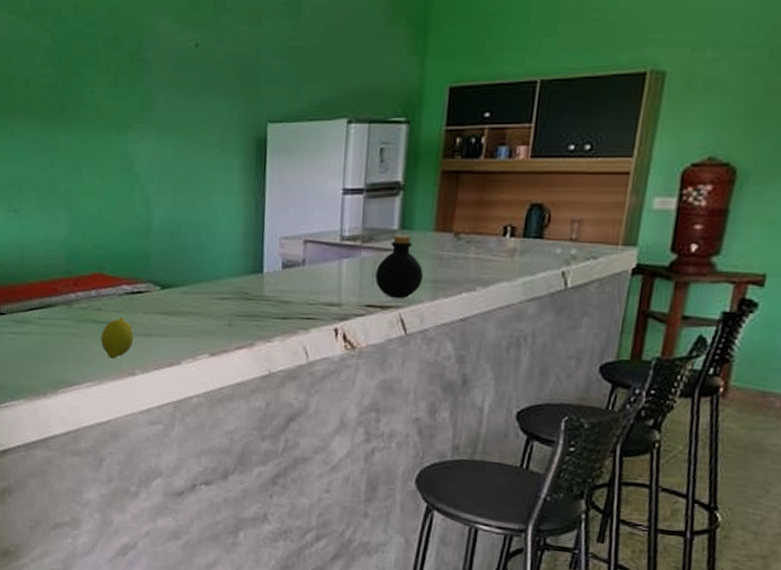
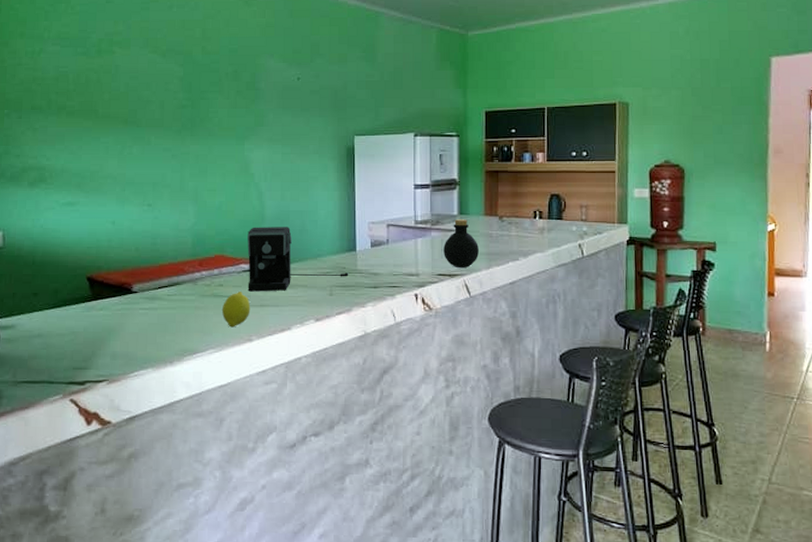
coffee maker: none [130,240,253,319] -> present [247,227,349,292]

